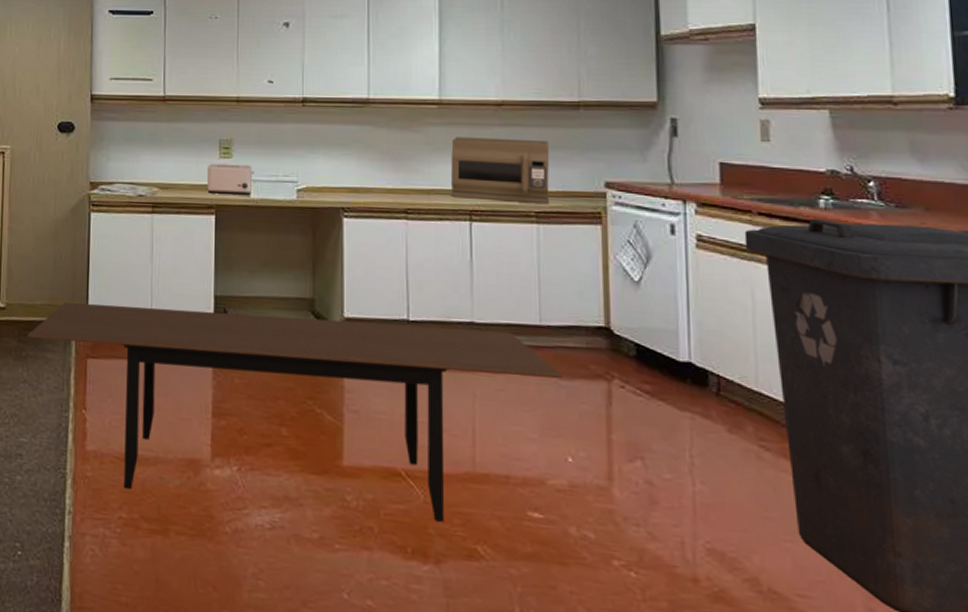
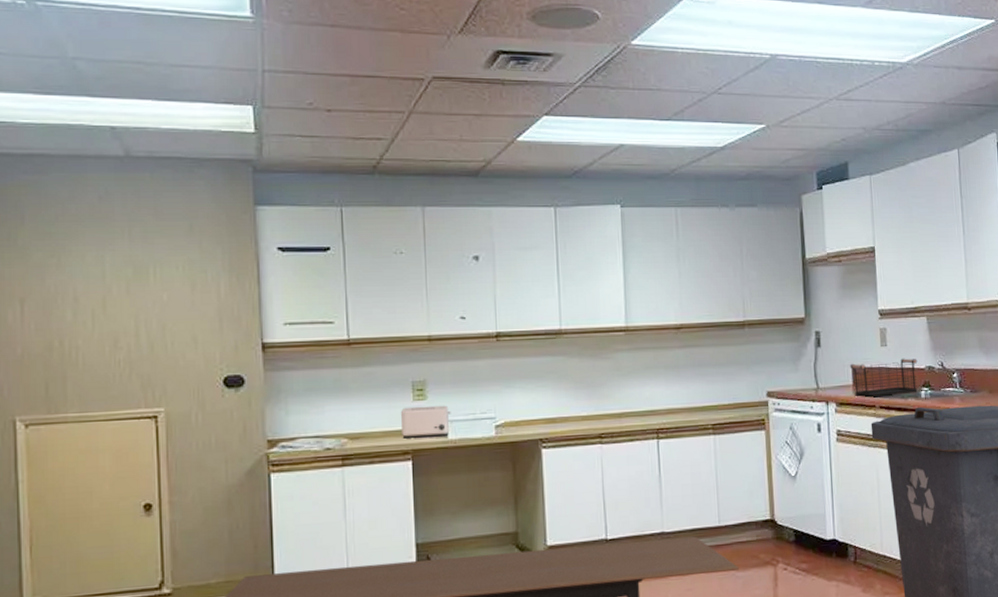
microwave: present [451,137,550,205] -> none [638,358,723,419]
dish rack: none [717,157,815,202] -> present [850,358,918,398]

